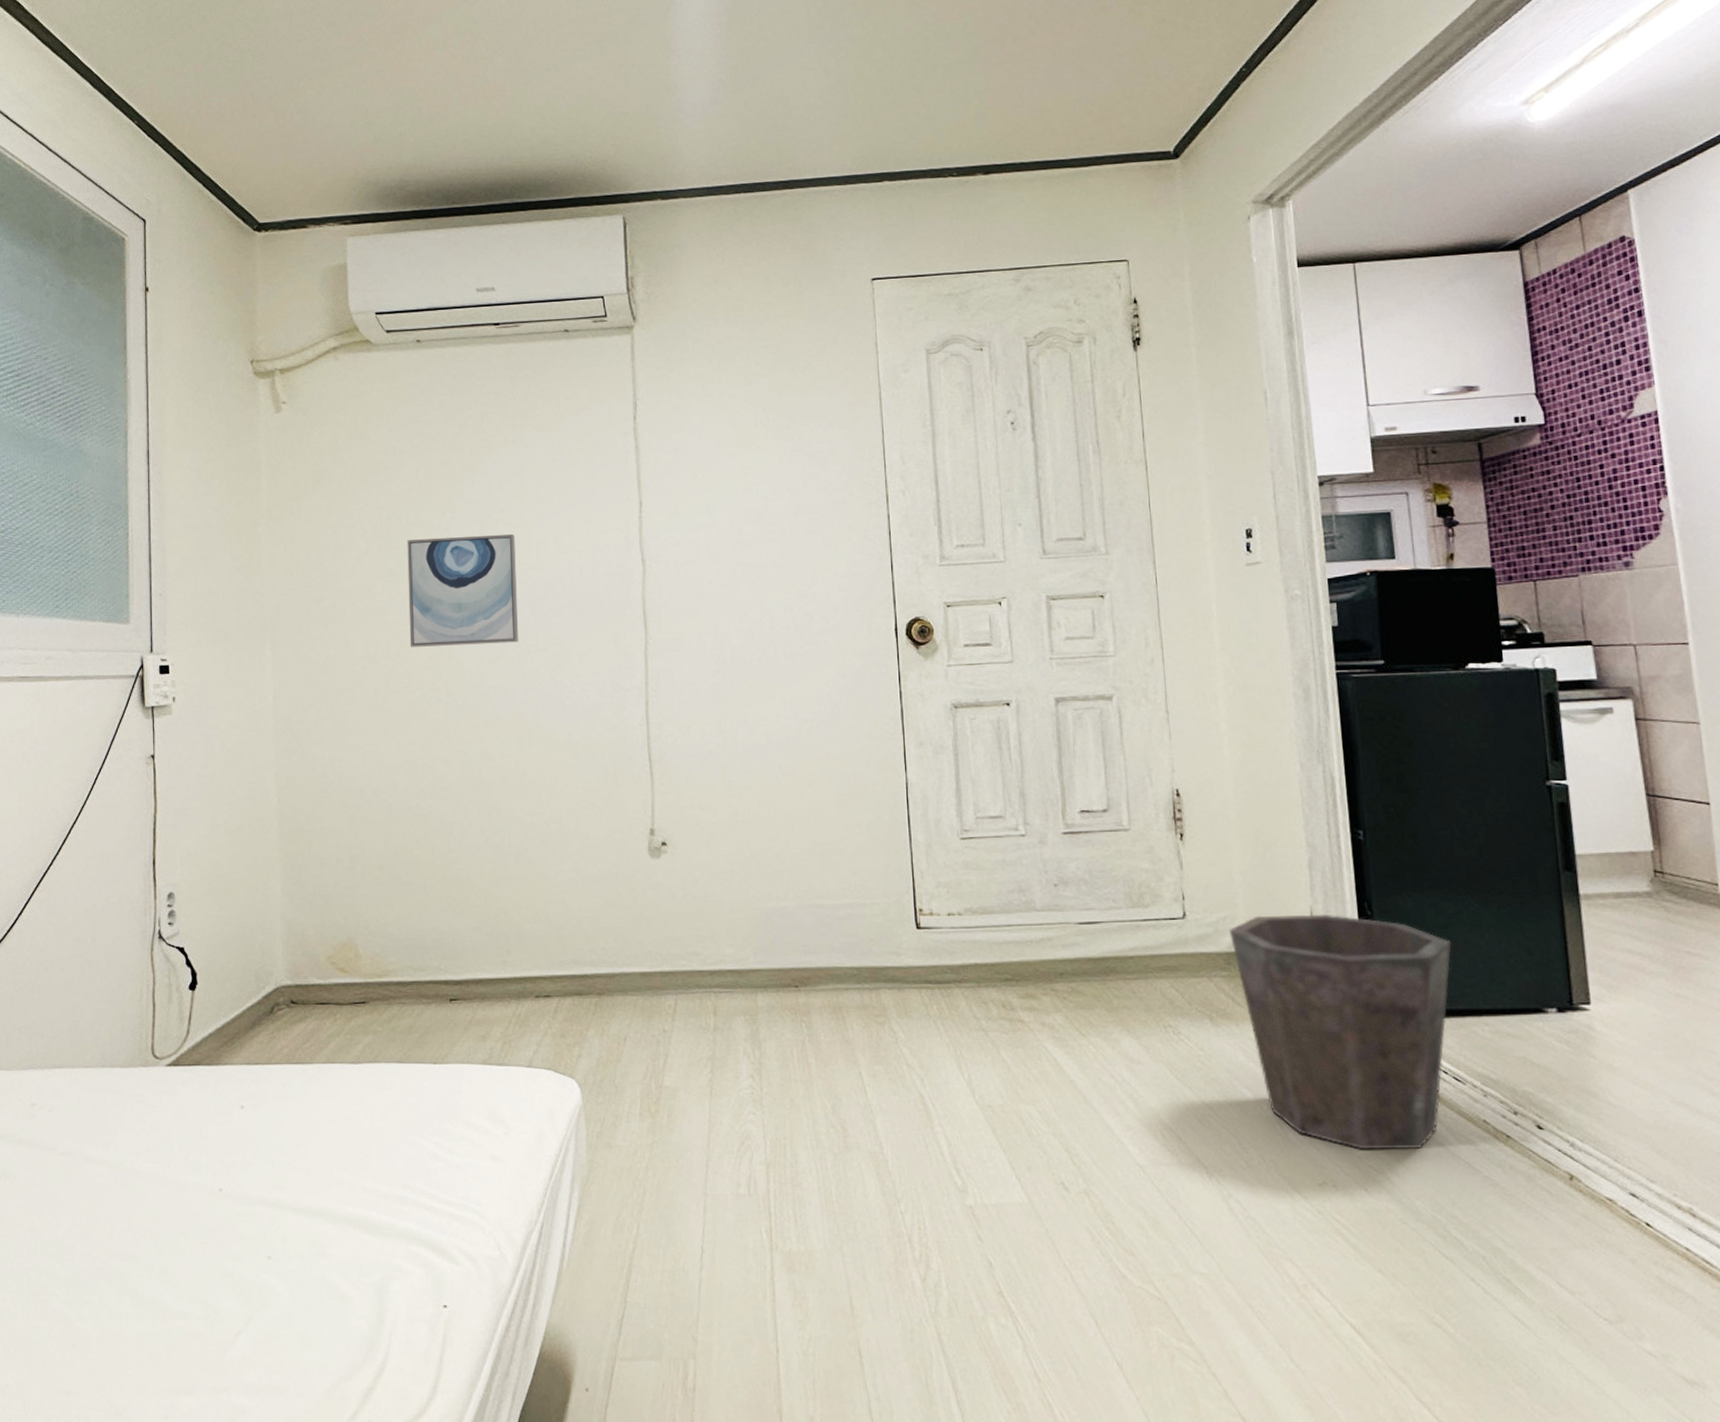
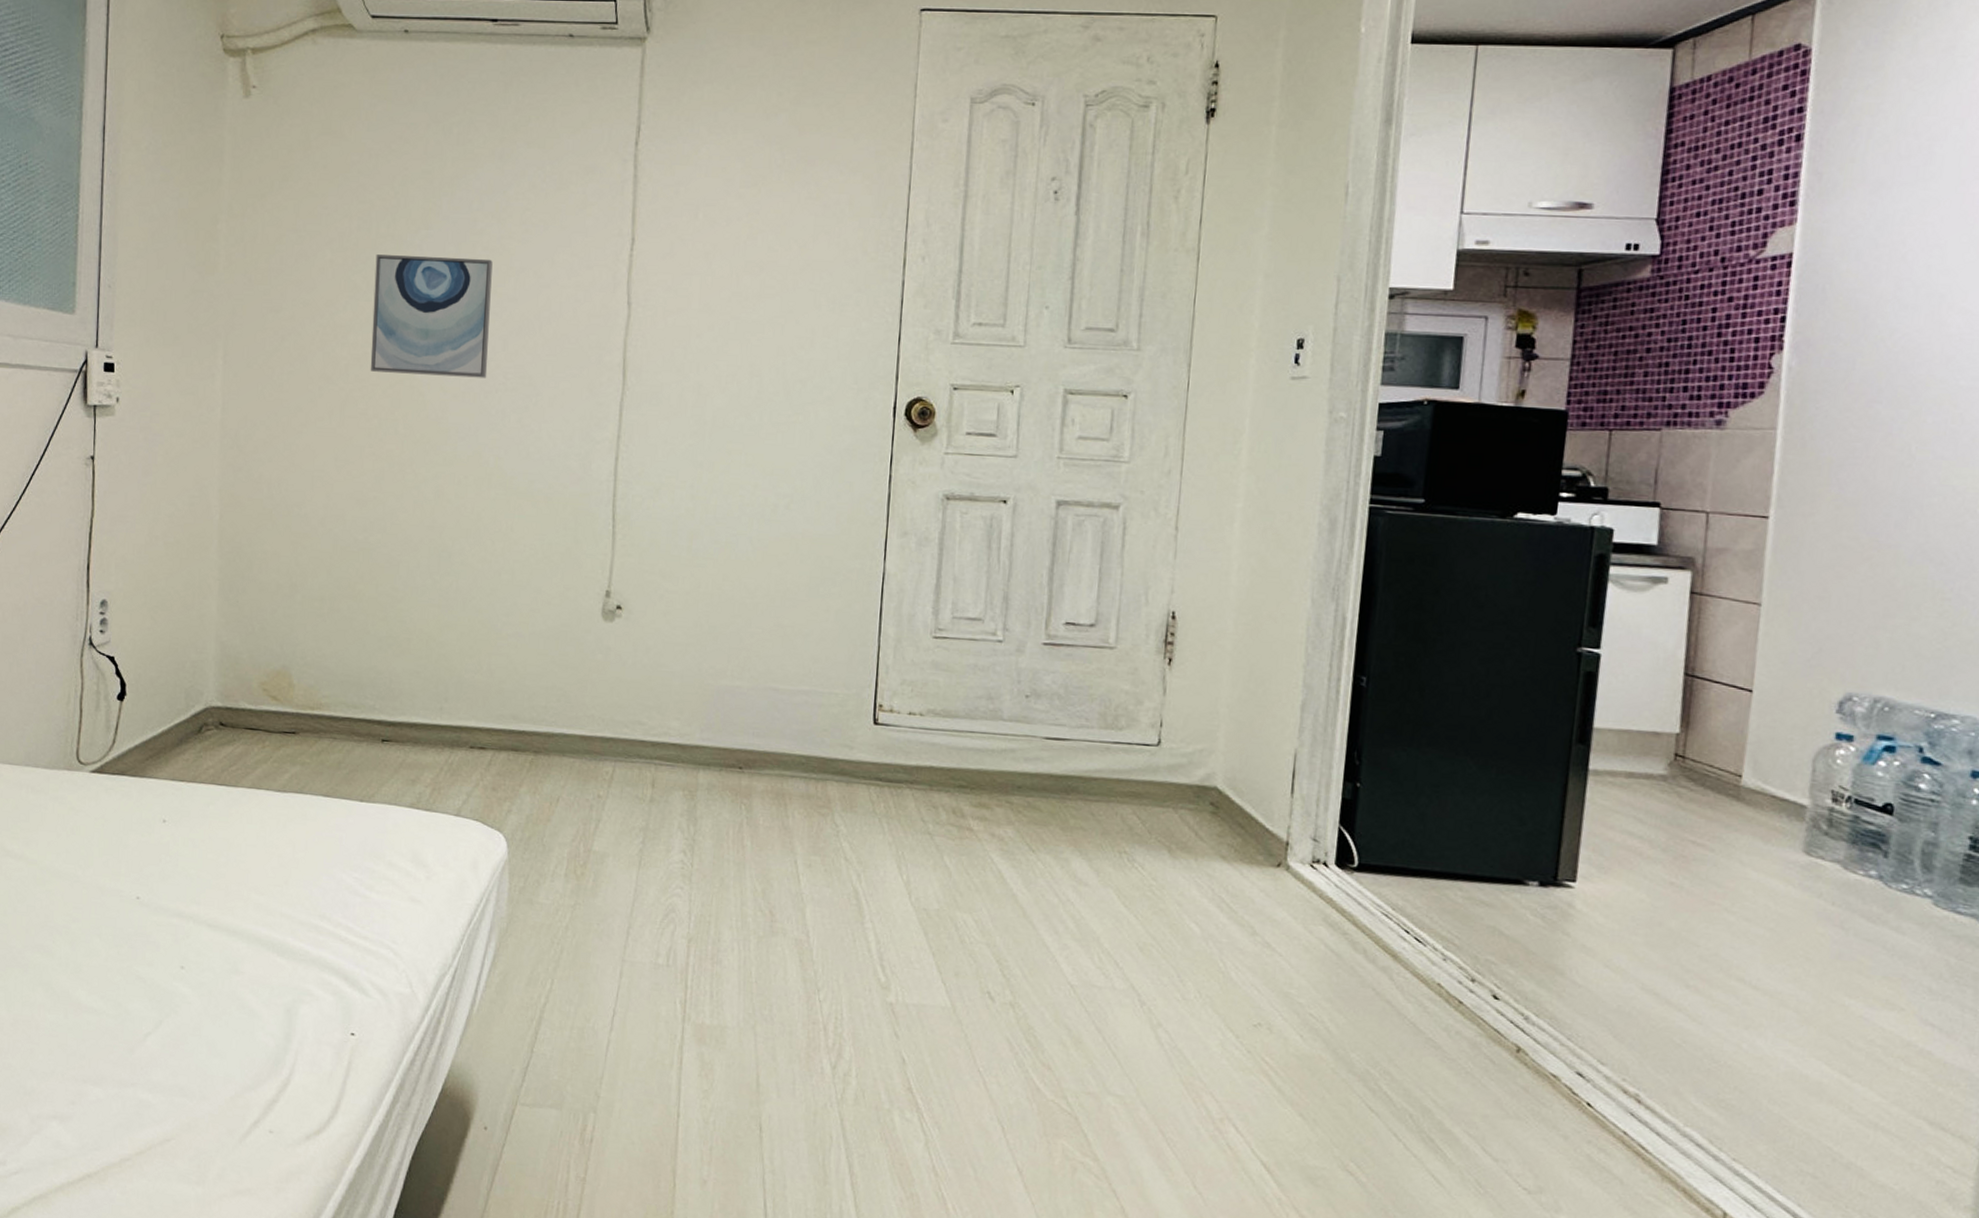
waste bin: present [1228,914,1452,1150] -> none [1203,751,1440,1003]

